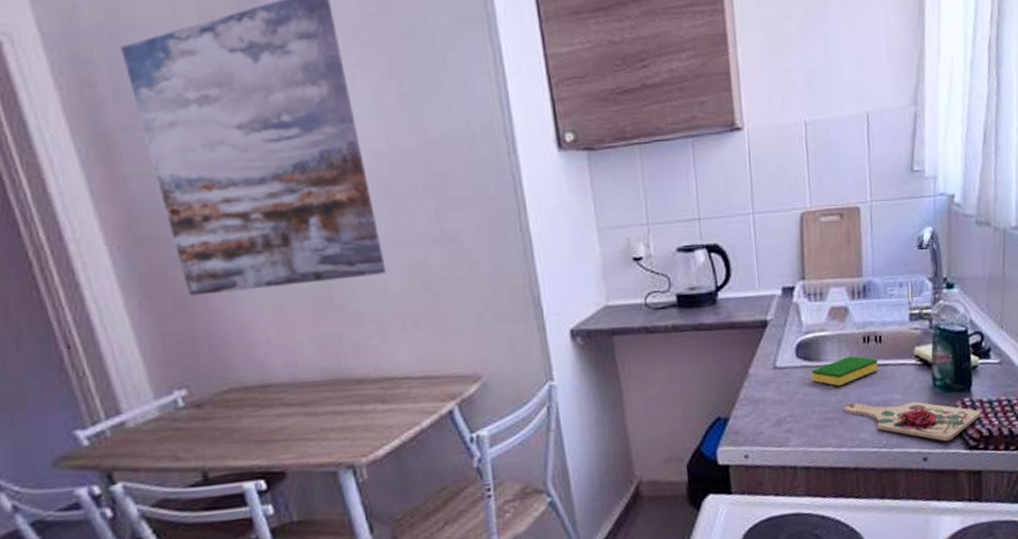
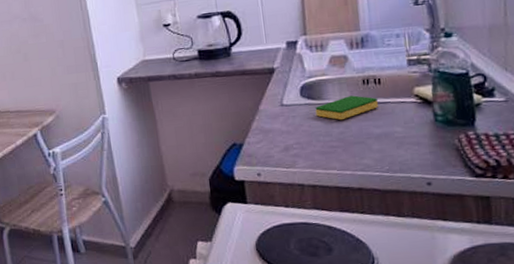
cutting board: present [844,401,981,442] -> none [347,134,487,169]

